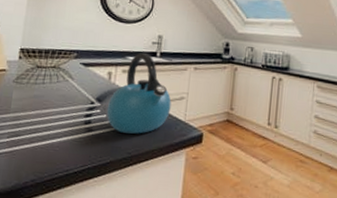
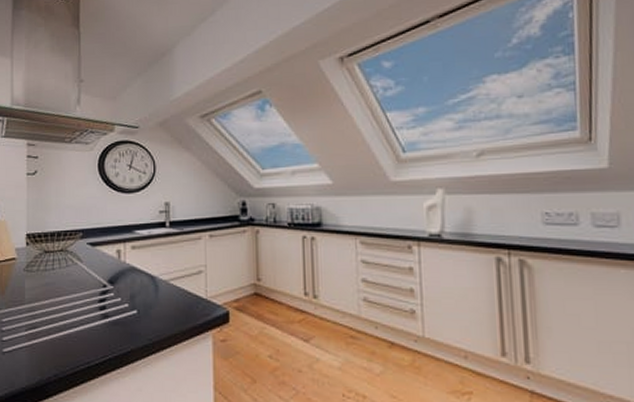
kettle: present [106,53,172,134] -> none [120,225,189,317]

